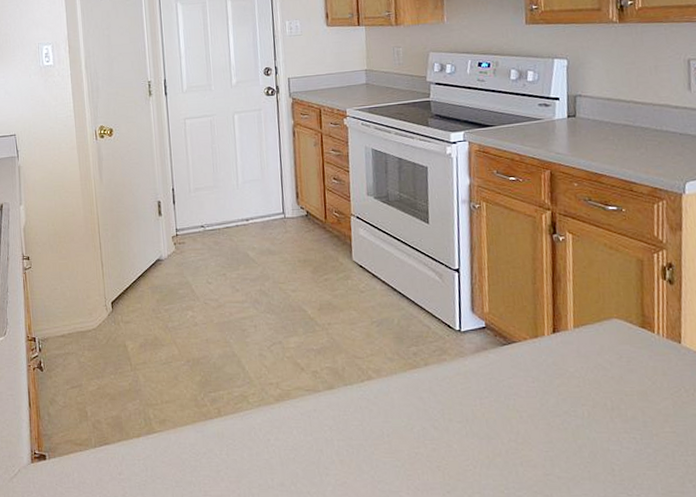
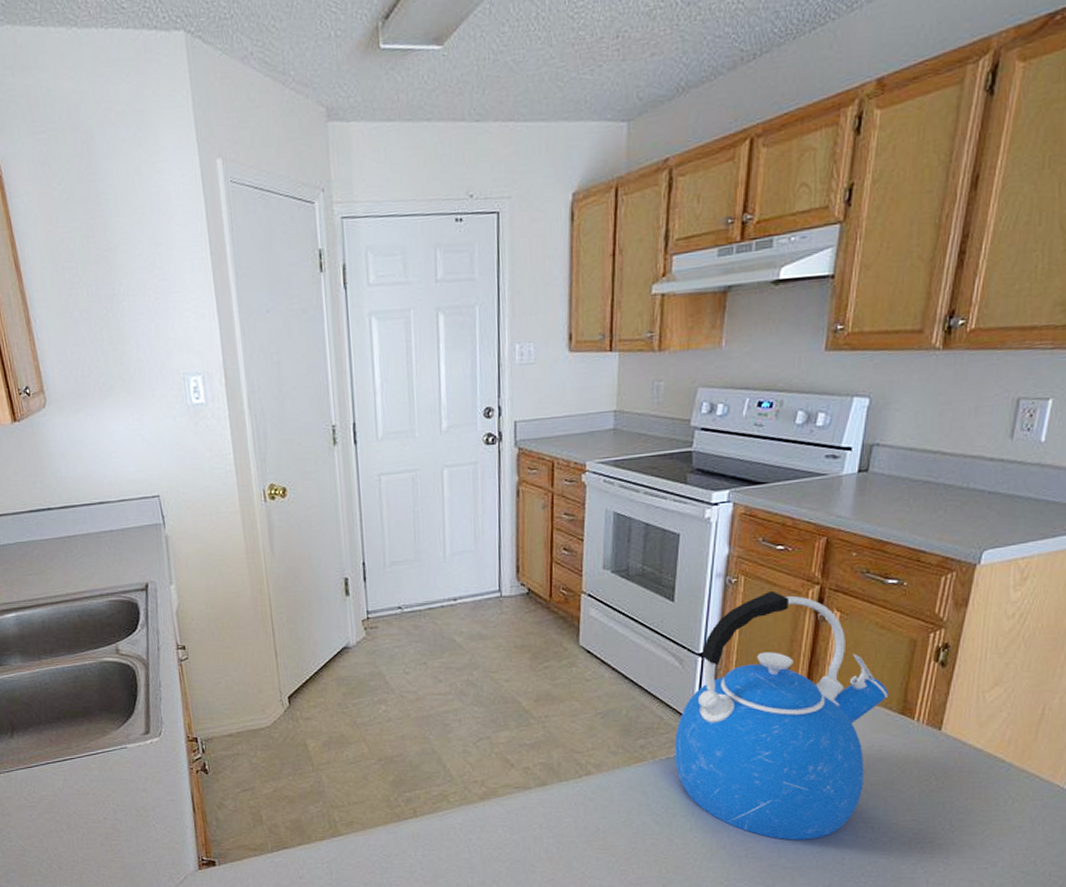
kettle: none [442,215,628,449] -> present [675,590,889,841]

